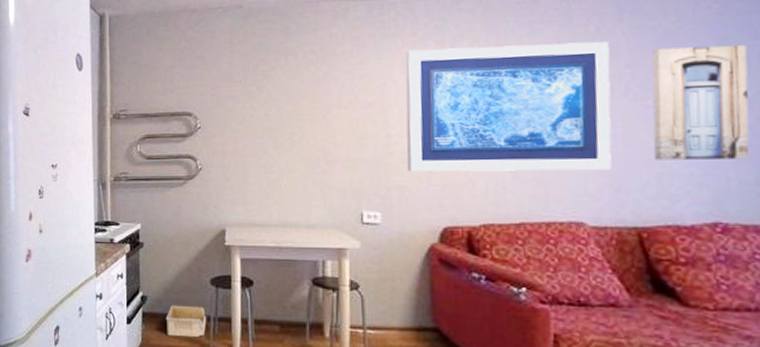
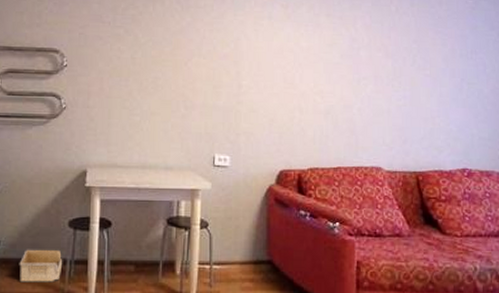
wall art: present [405,41,612,172] -> none [253,10,404,125]
wall art: present [651,45,750,160] -> none [429,31,488,120]

